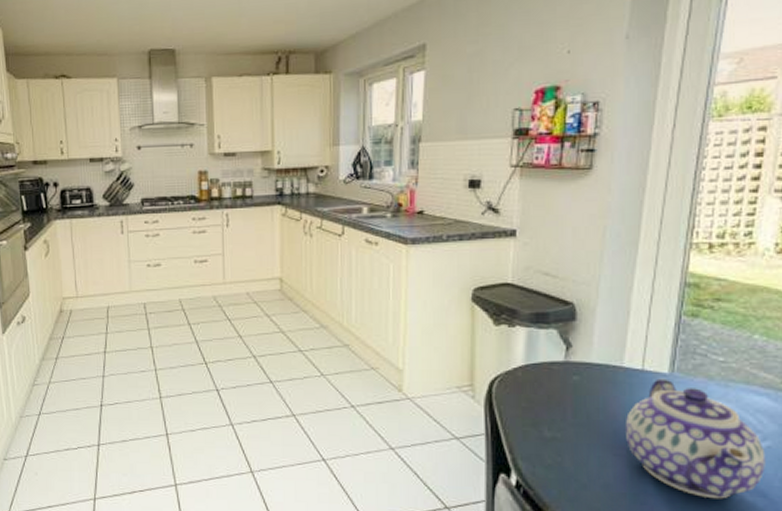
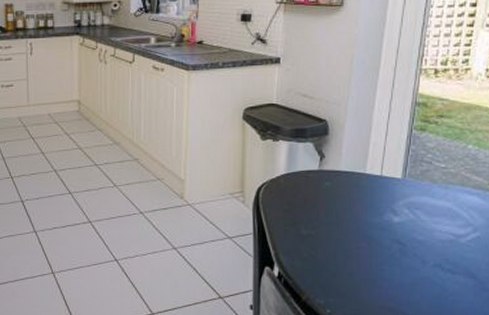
teapot: present [625,378,766,499] -> none [366,183,476,281]

